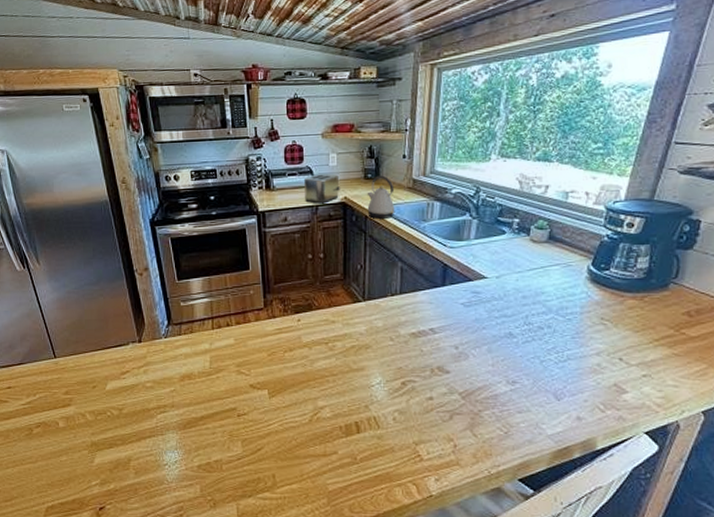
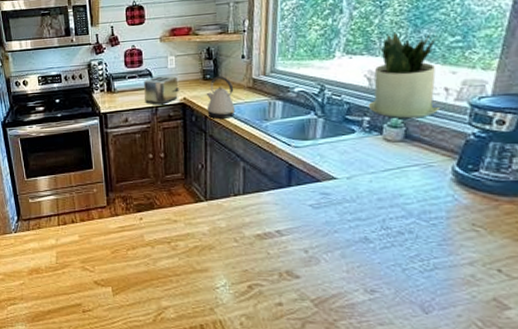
planter: none [518,137,583,221] -> present [368,32,440,119]

